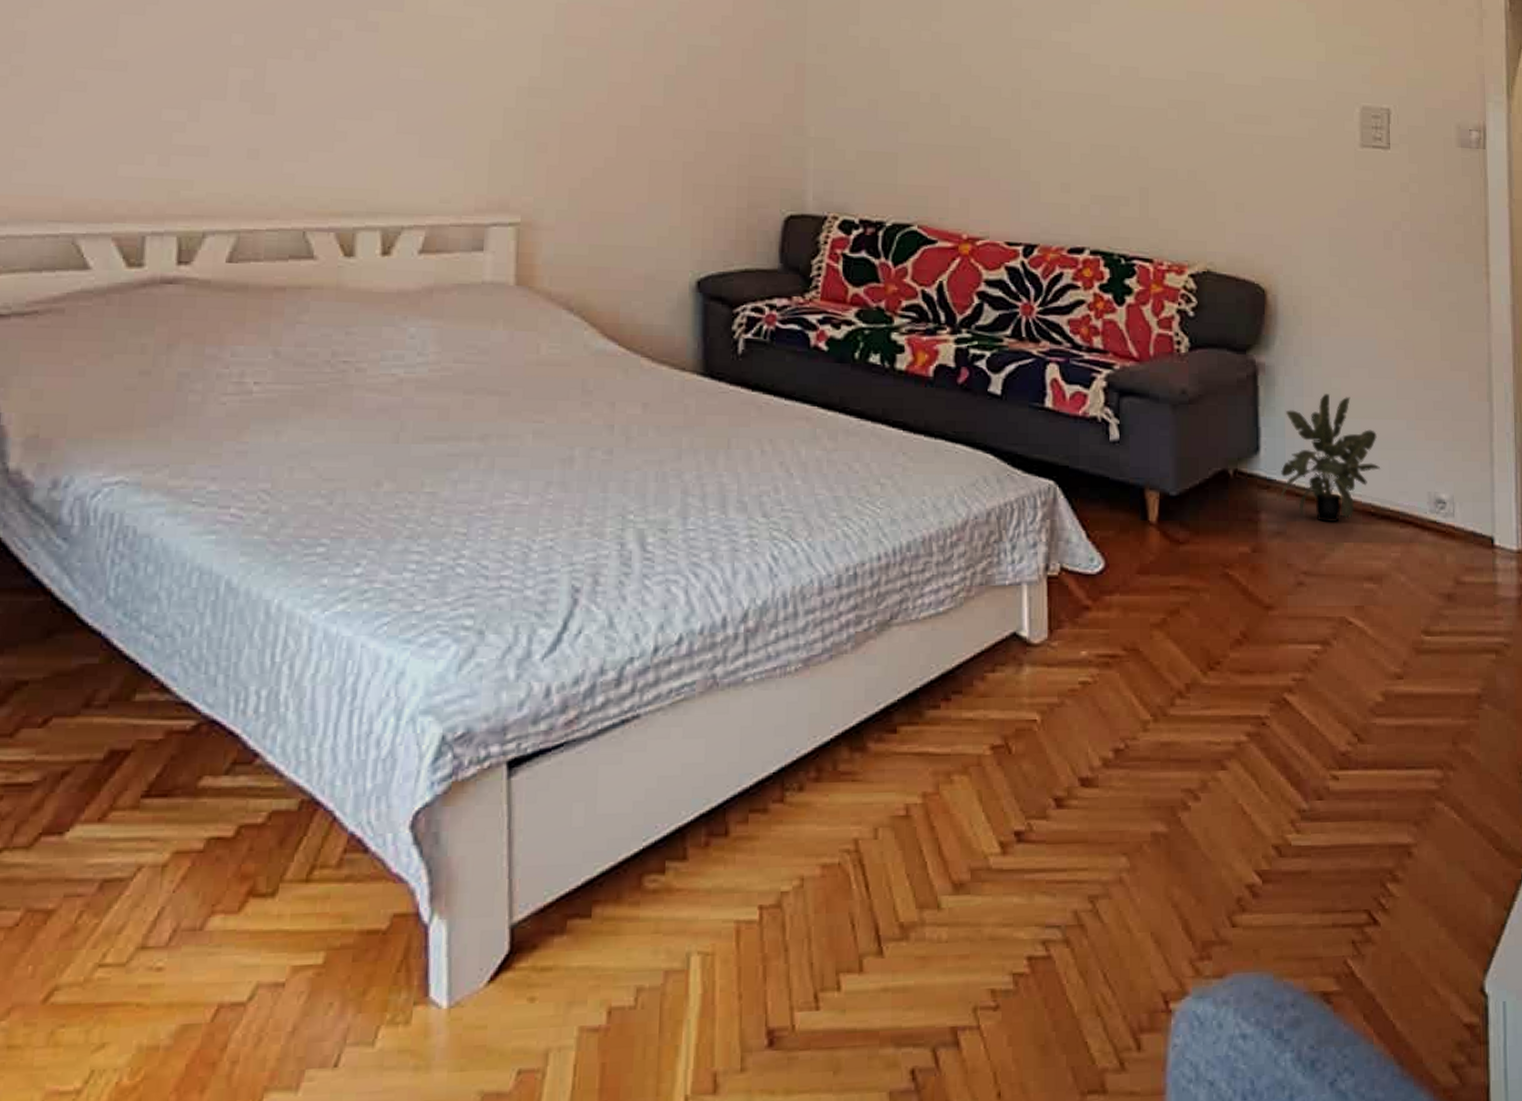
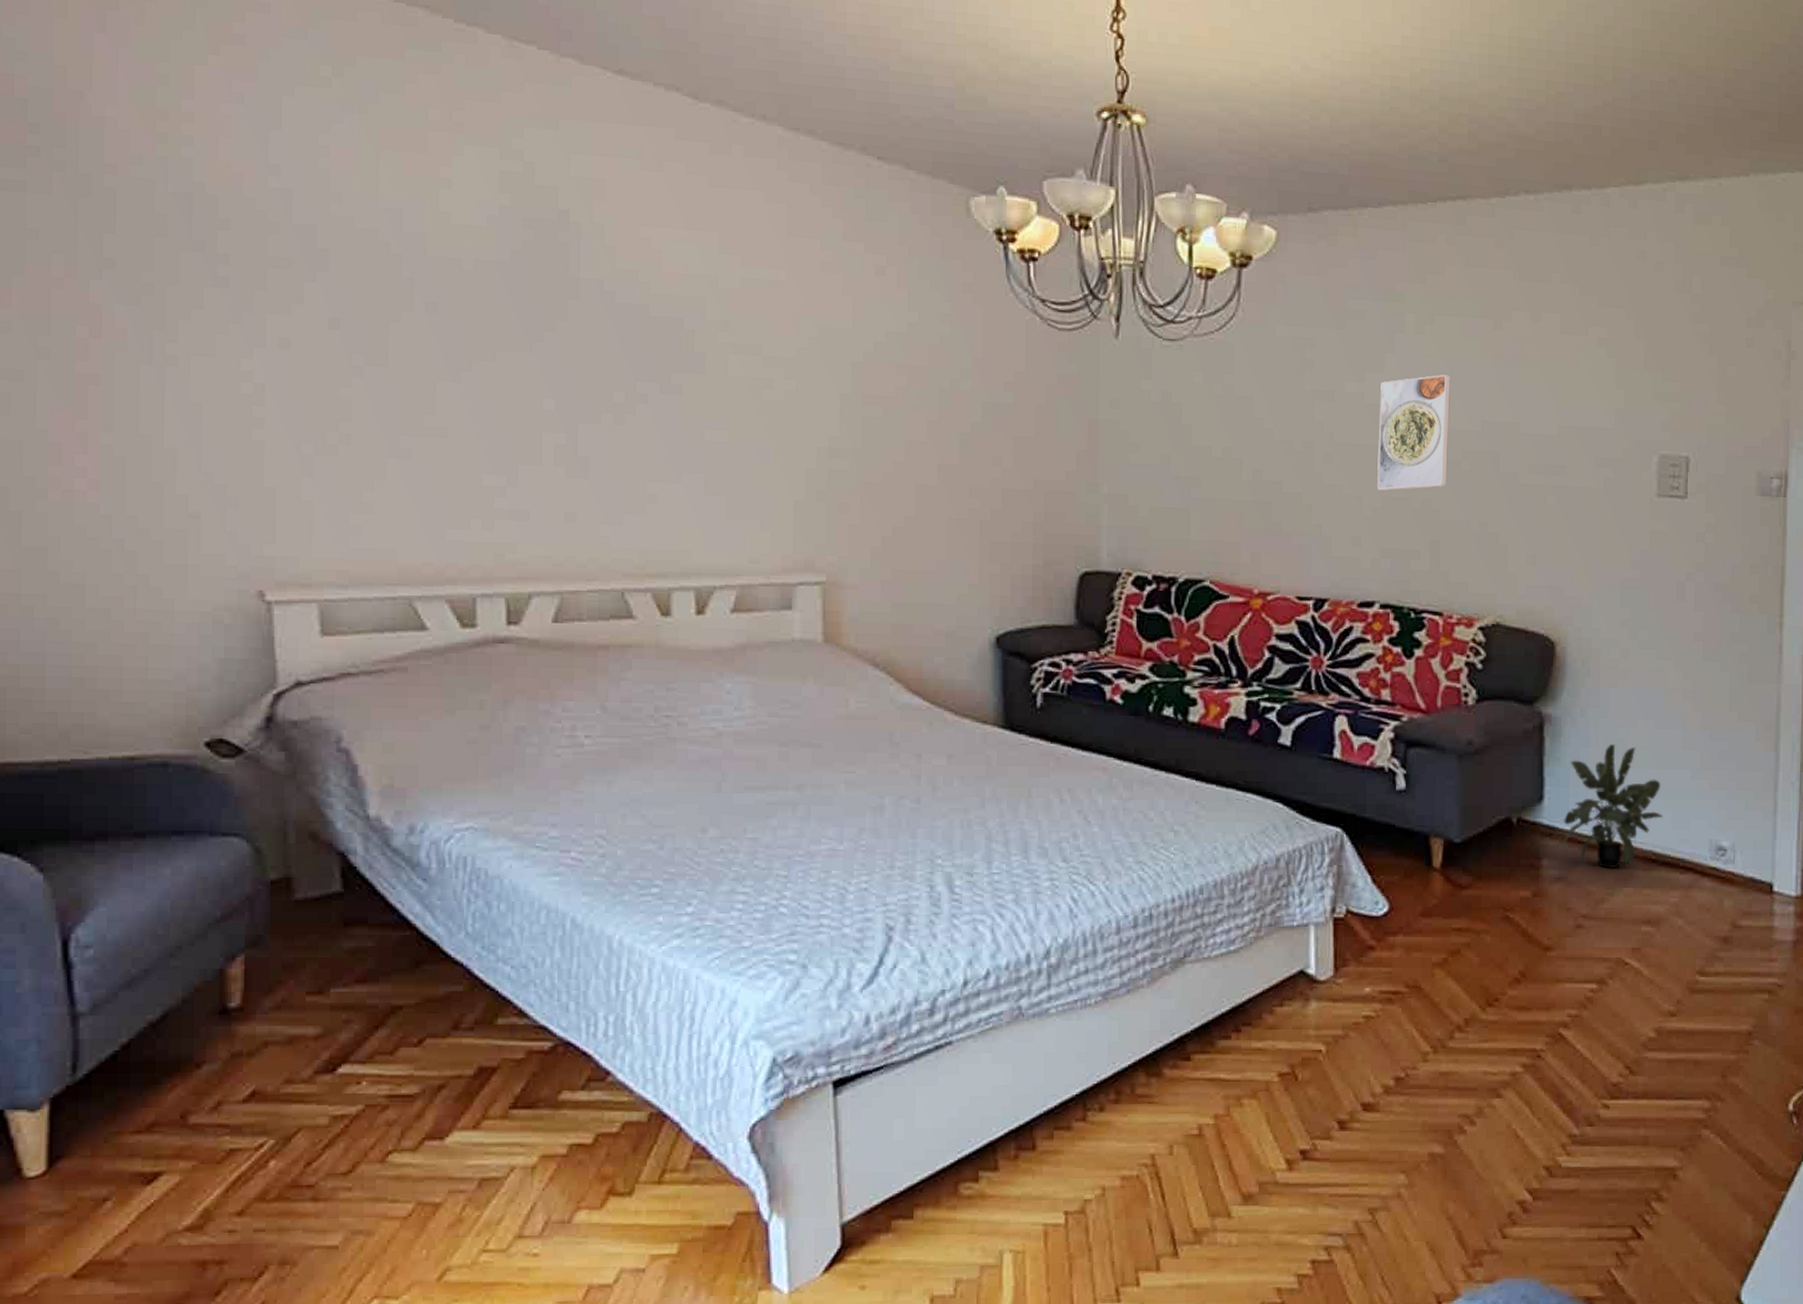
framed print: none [1085,25,1156,138] -> present [1377,374,1451,491]

